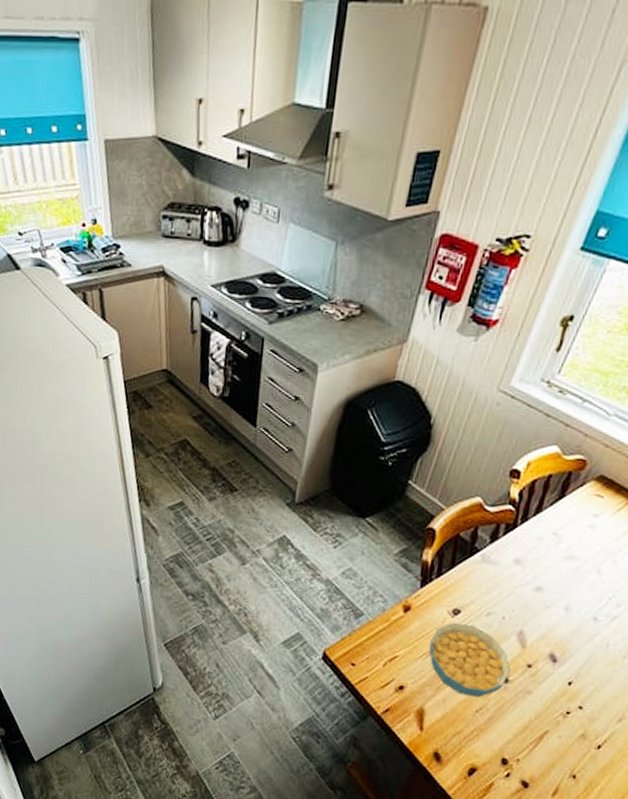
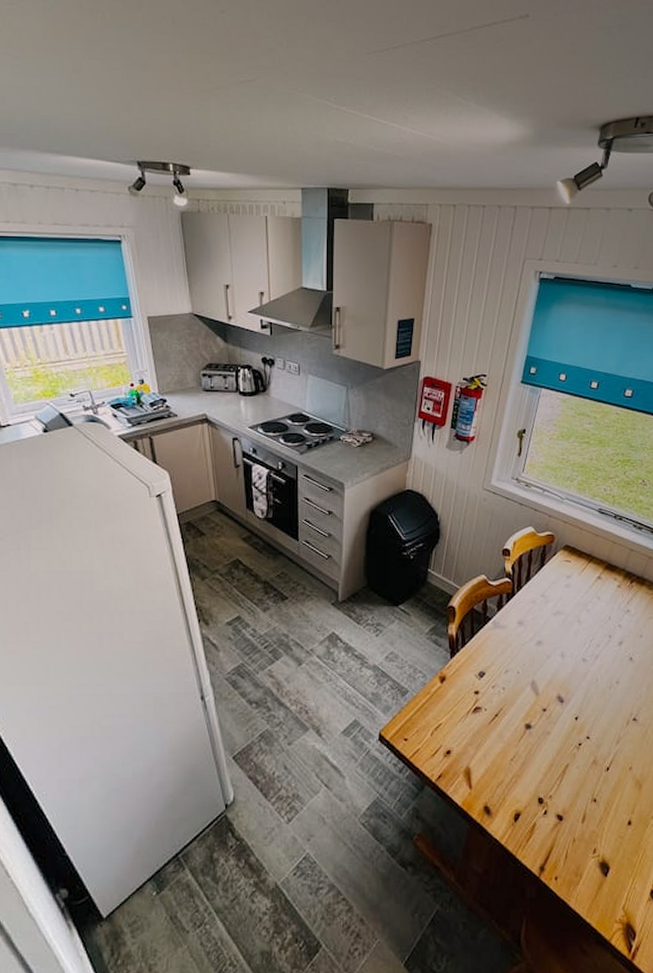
cereal bowl: present [428,623,511,698] -> none [465,684,531,748]

